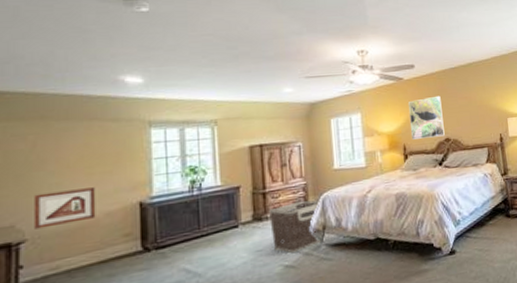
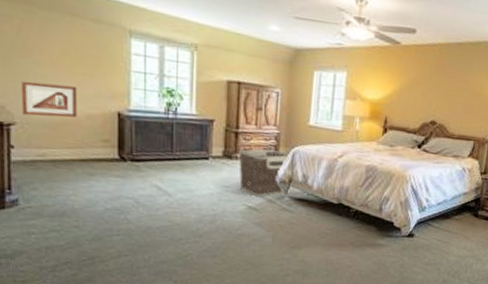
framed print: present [409,95,445,140] -> none [396,70,437,118]

